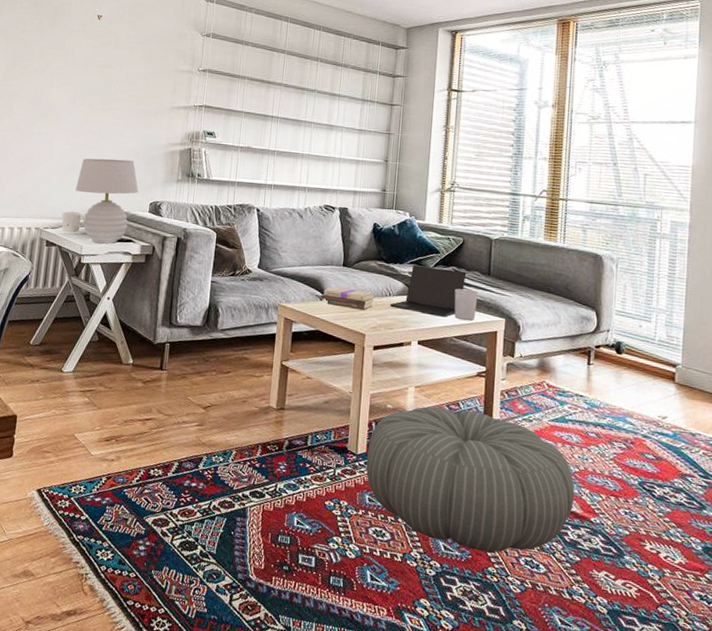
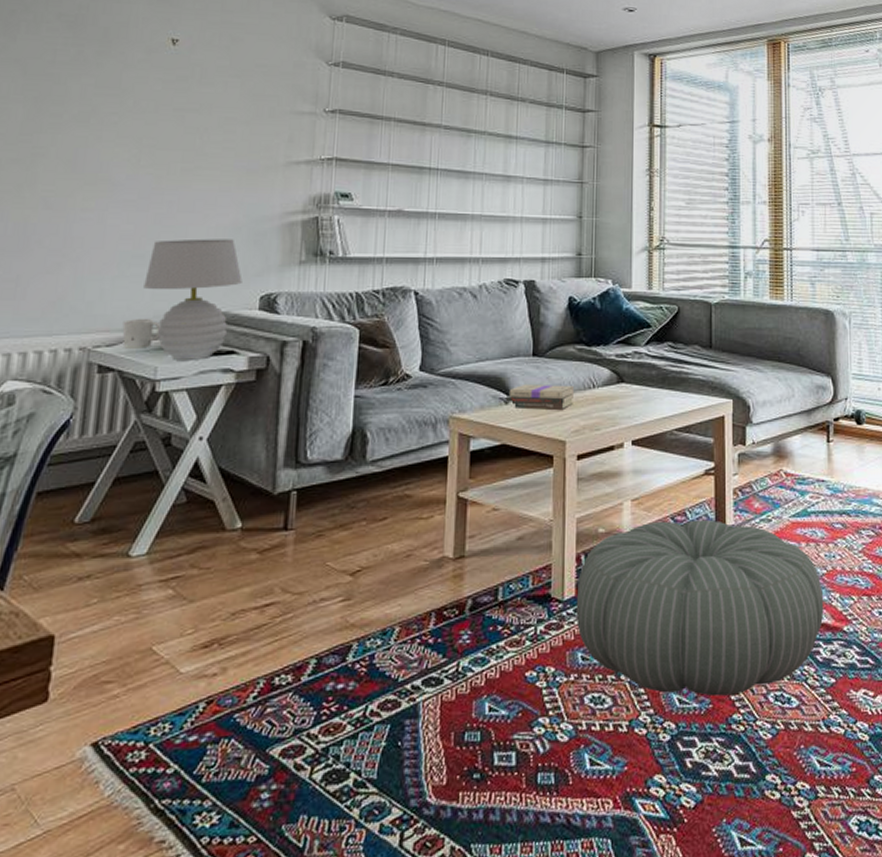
laptop: present [390,265,467,317] -> none [595,345,685,407]
candle holder: present [454,288,479,320] -> none [672,369,700,406]

